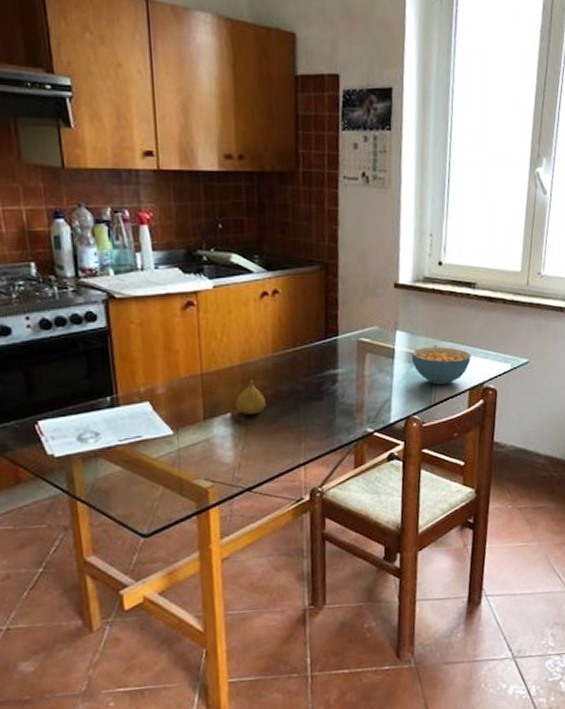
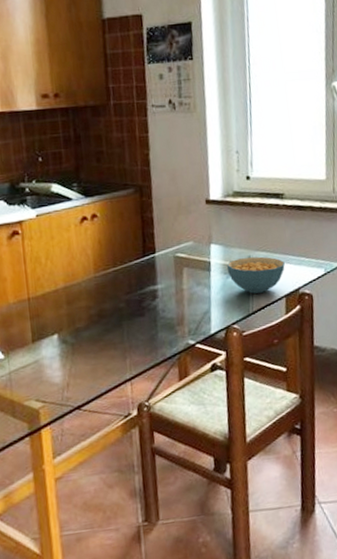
fruit: present [235,379,266,415] -> none [61,300,91,335]

